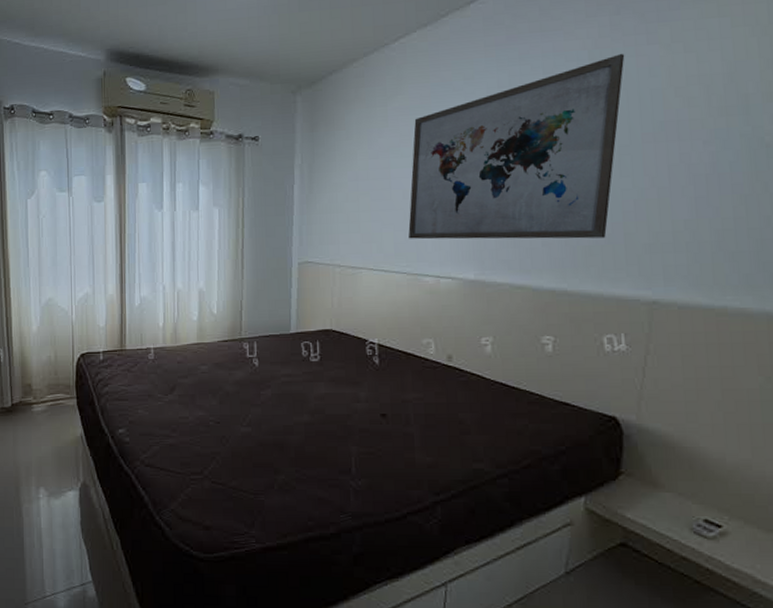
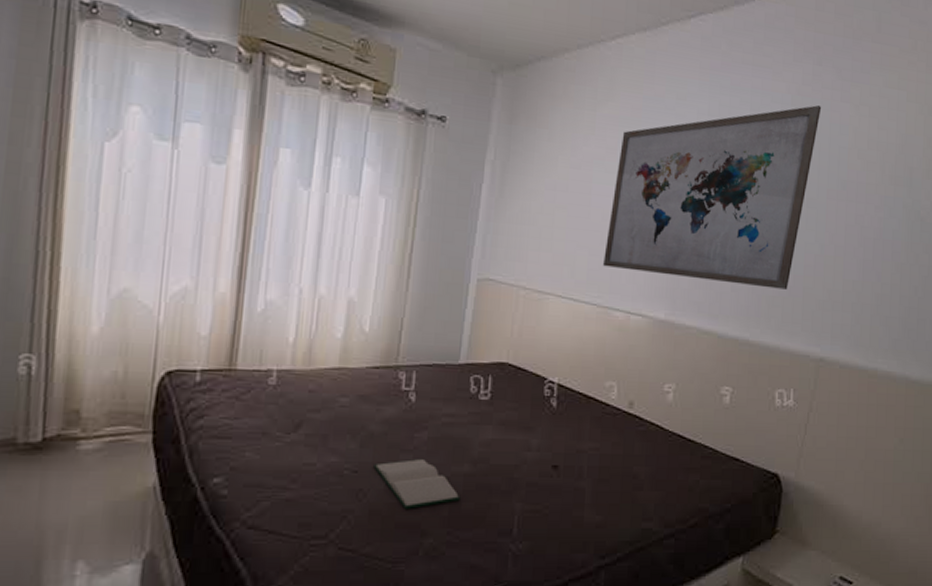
hardback book: none [231,411,304,452] -> present [373,458,461,509]

